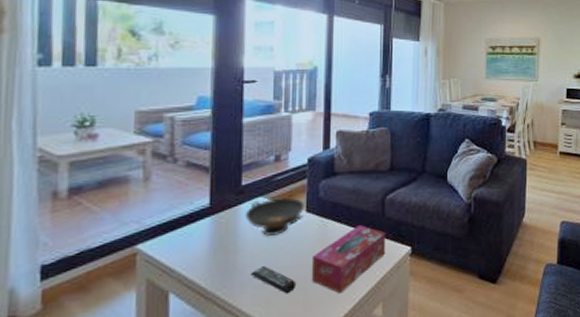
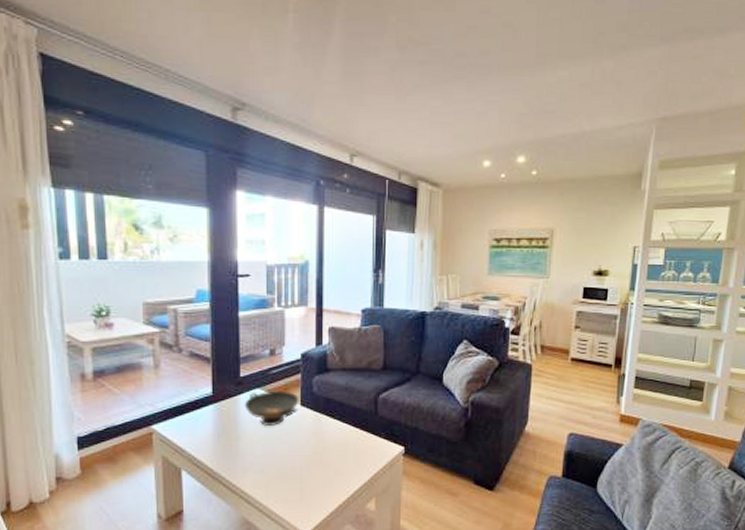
remote control: present [251,266,295,294] -> none [252,454,292,481]
tissue box: present [311,225,386,294] -> none [307,422,379,486]

